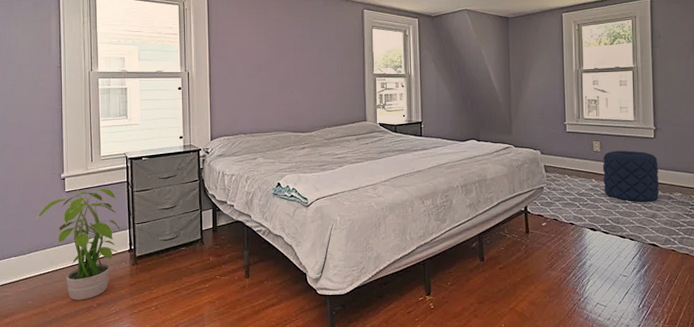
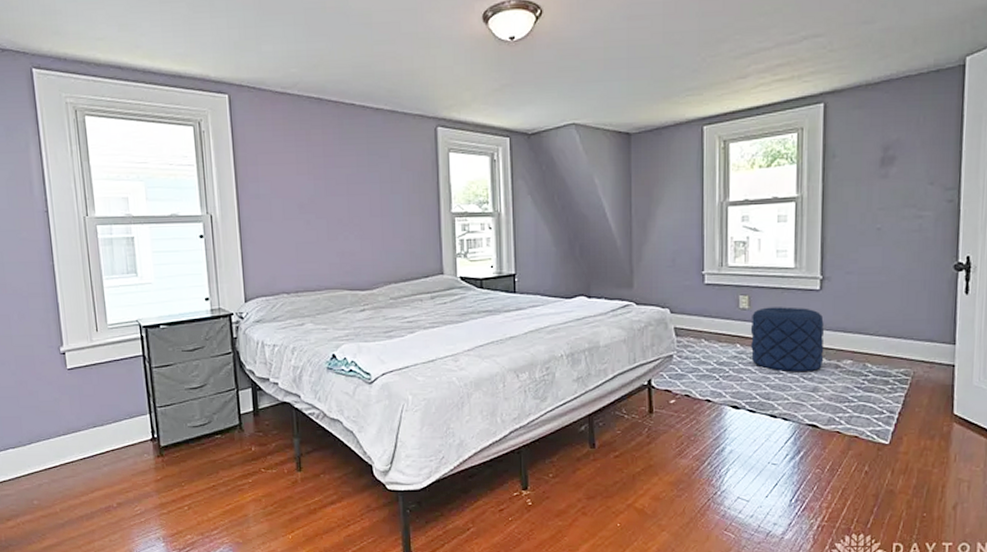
potted plant: present [35,188,120,300] -> none [33,364,139,499]

